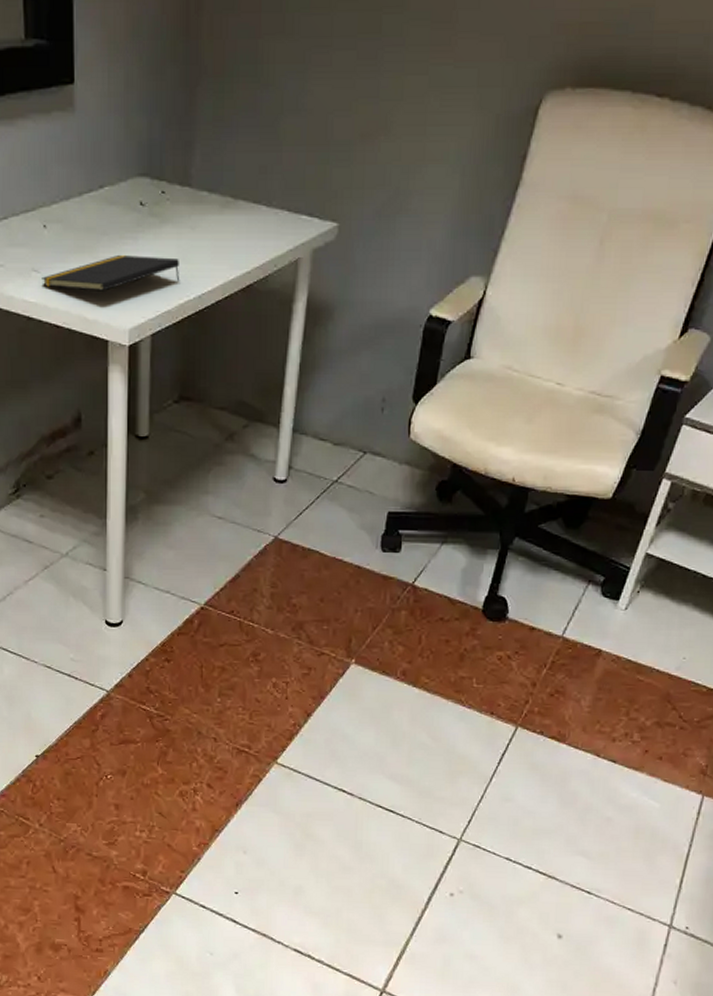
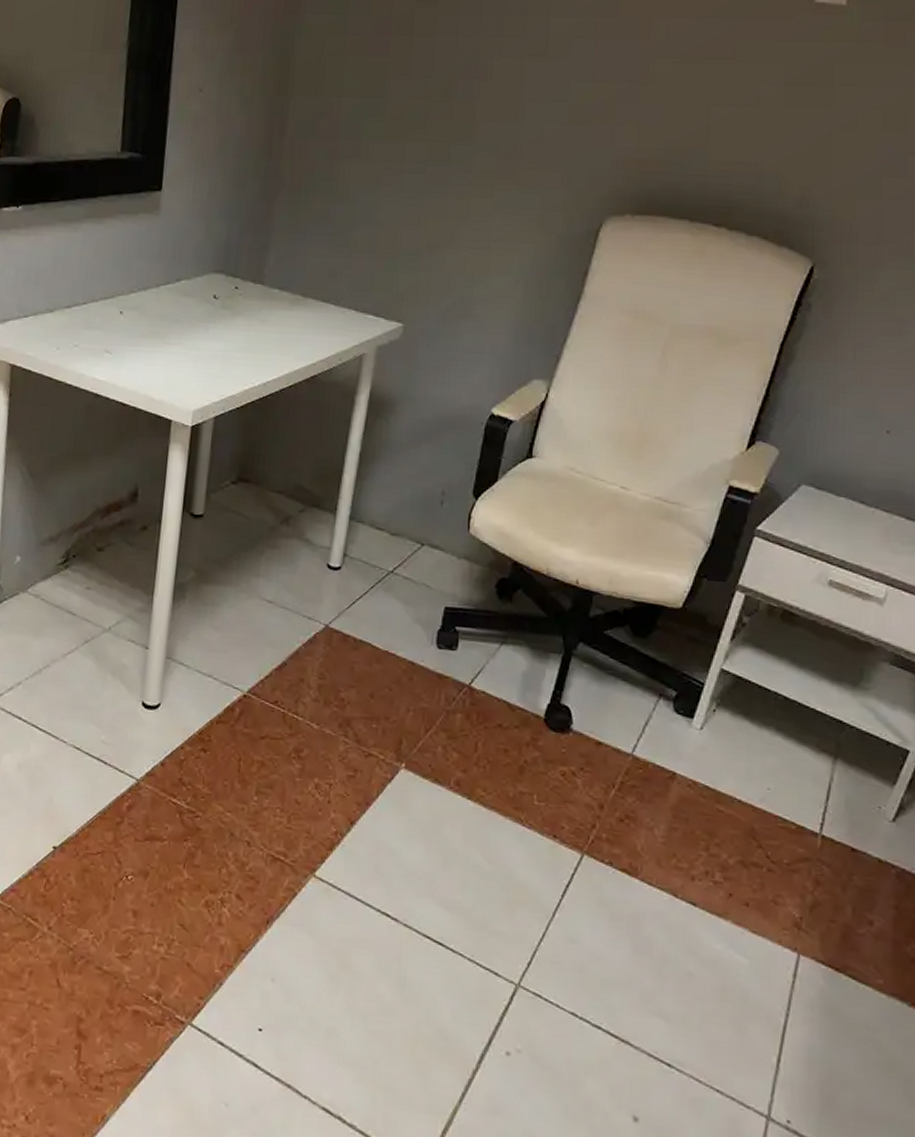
notepad: present [42,254,180,291] -> none [112,341,247,374]

